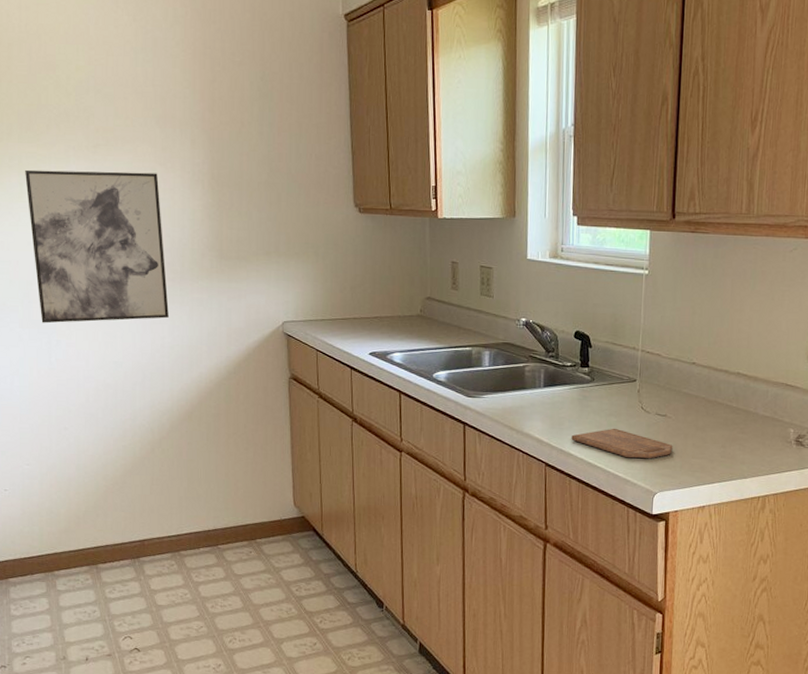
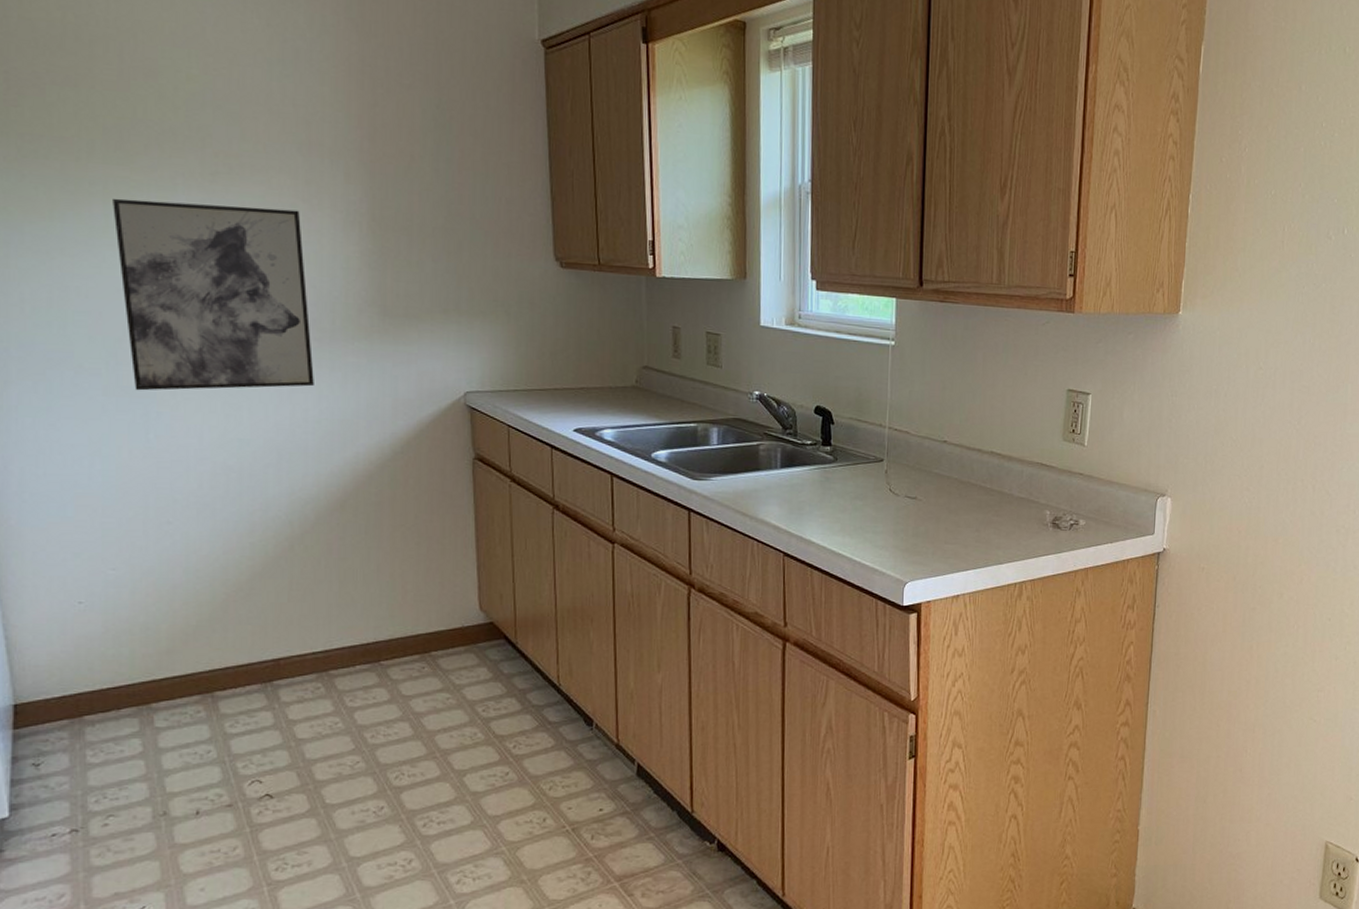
cutting board: present [571,428,673,459] -> none [812,512,924,546]

